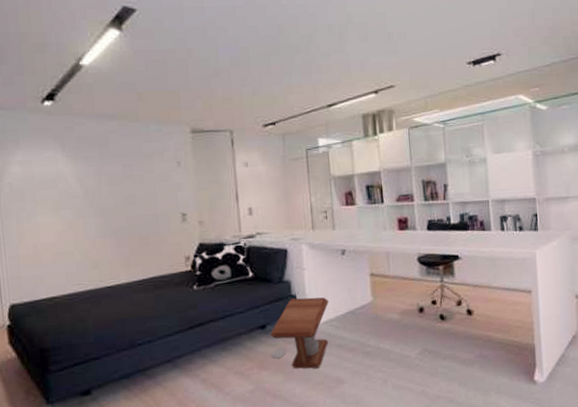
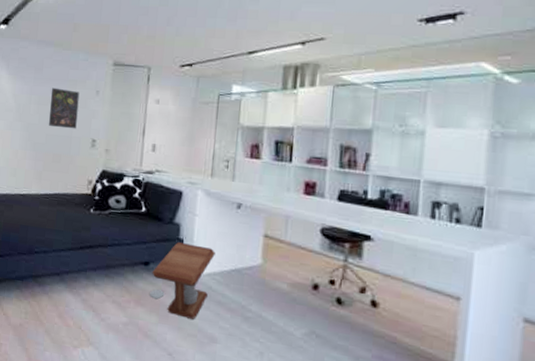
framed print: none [123,164,161,207] -> present [49,87,80,129]

